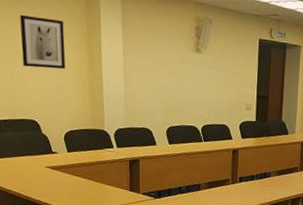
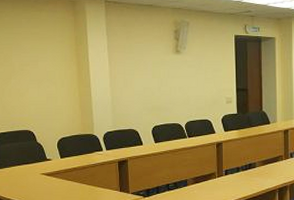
wall art: present [20,14,66,70] -> none [16,35,58,82]

